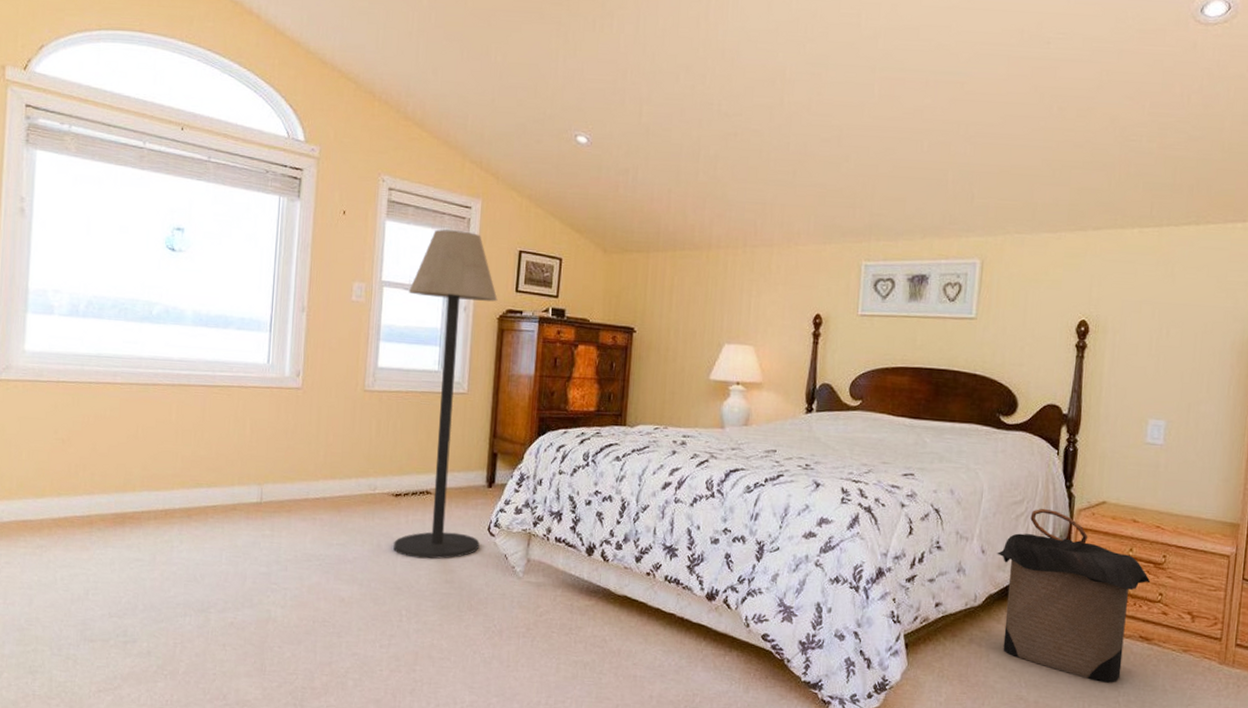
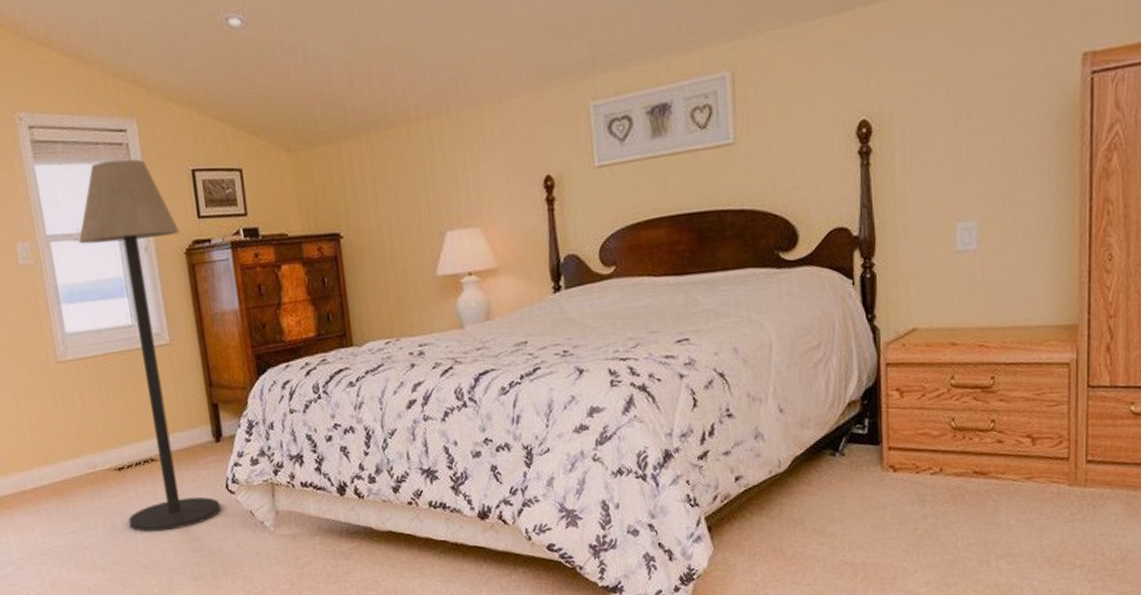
laundry hamper: present [997,508,1151,684] -> none [797,349,980,530]

